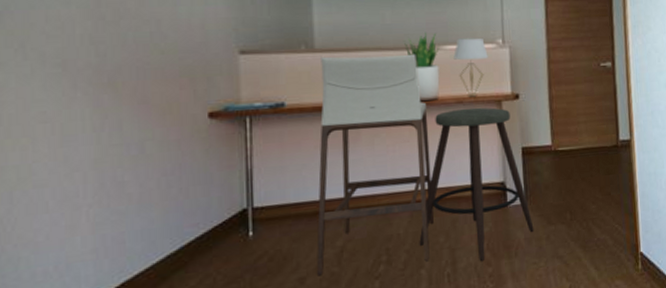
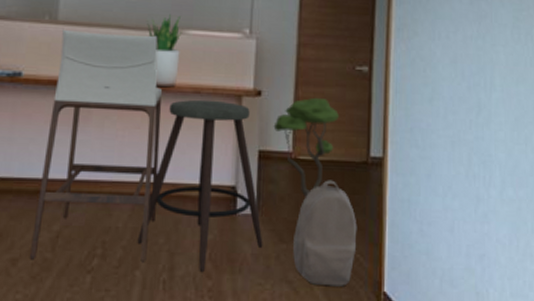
table lamp: present [453,37,488,97] -> none [196,24,233,88]
plant: none [533,94,591,183] -> present [273,97,340,197]
backpack: none [560,165,614,256] -> present [293,180,357,286]

